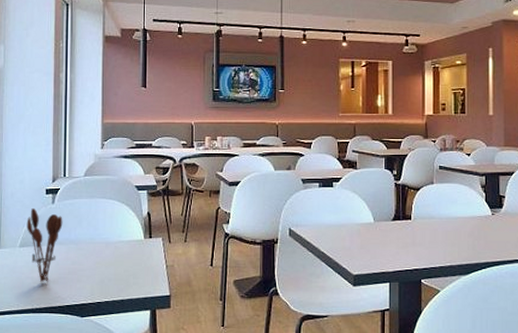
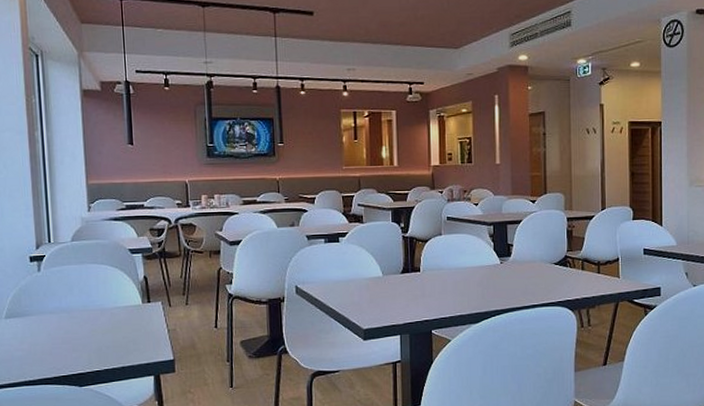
utensil holder: present [26,207,63,283] -> none [11,276,52,355]

